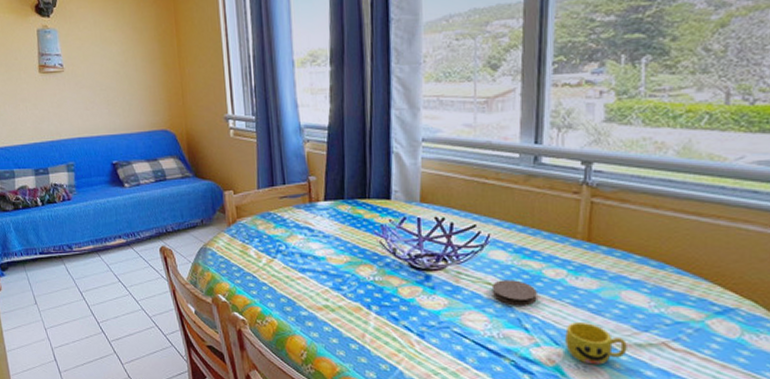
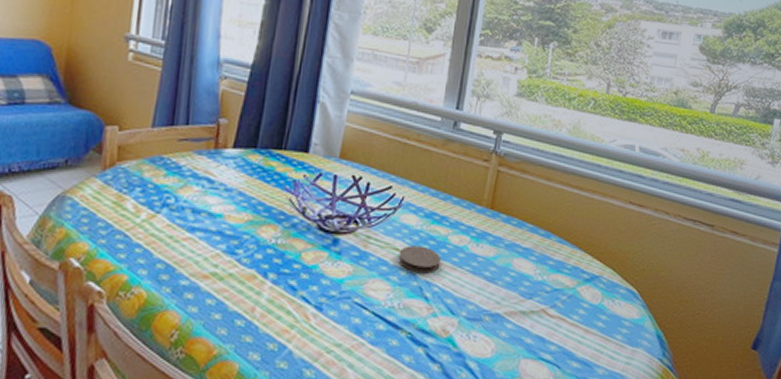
cup: present [565,322,627,365] -> none [460,291,514,334]

